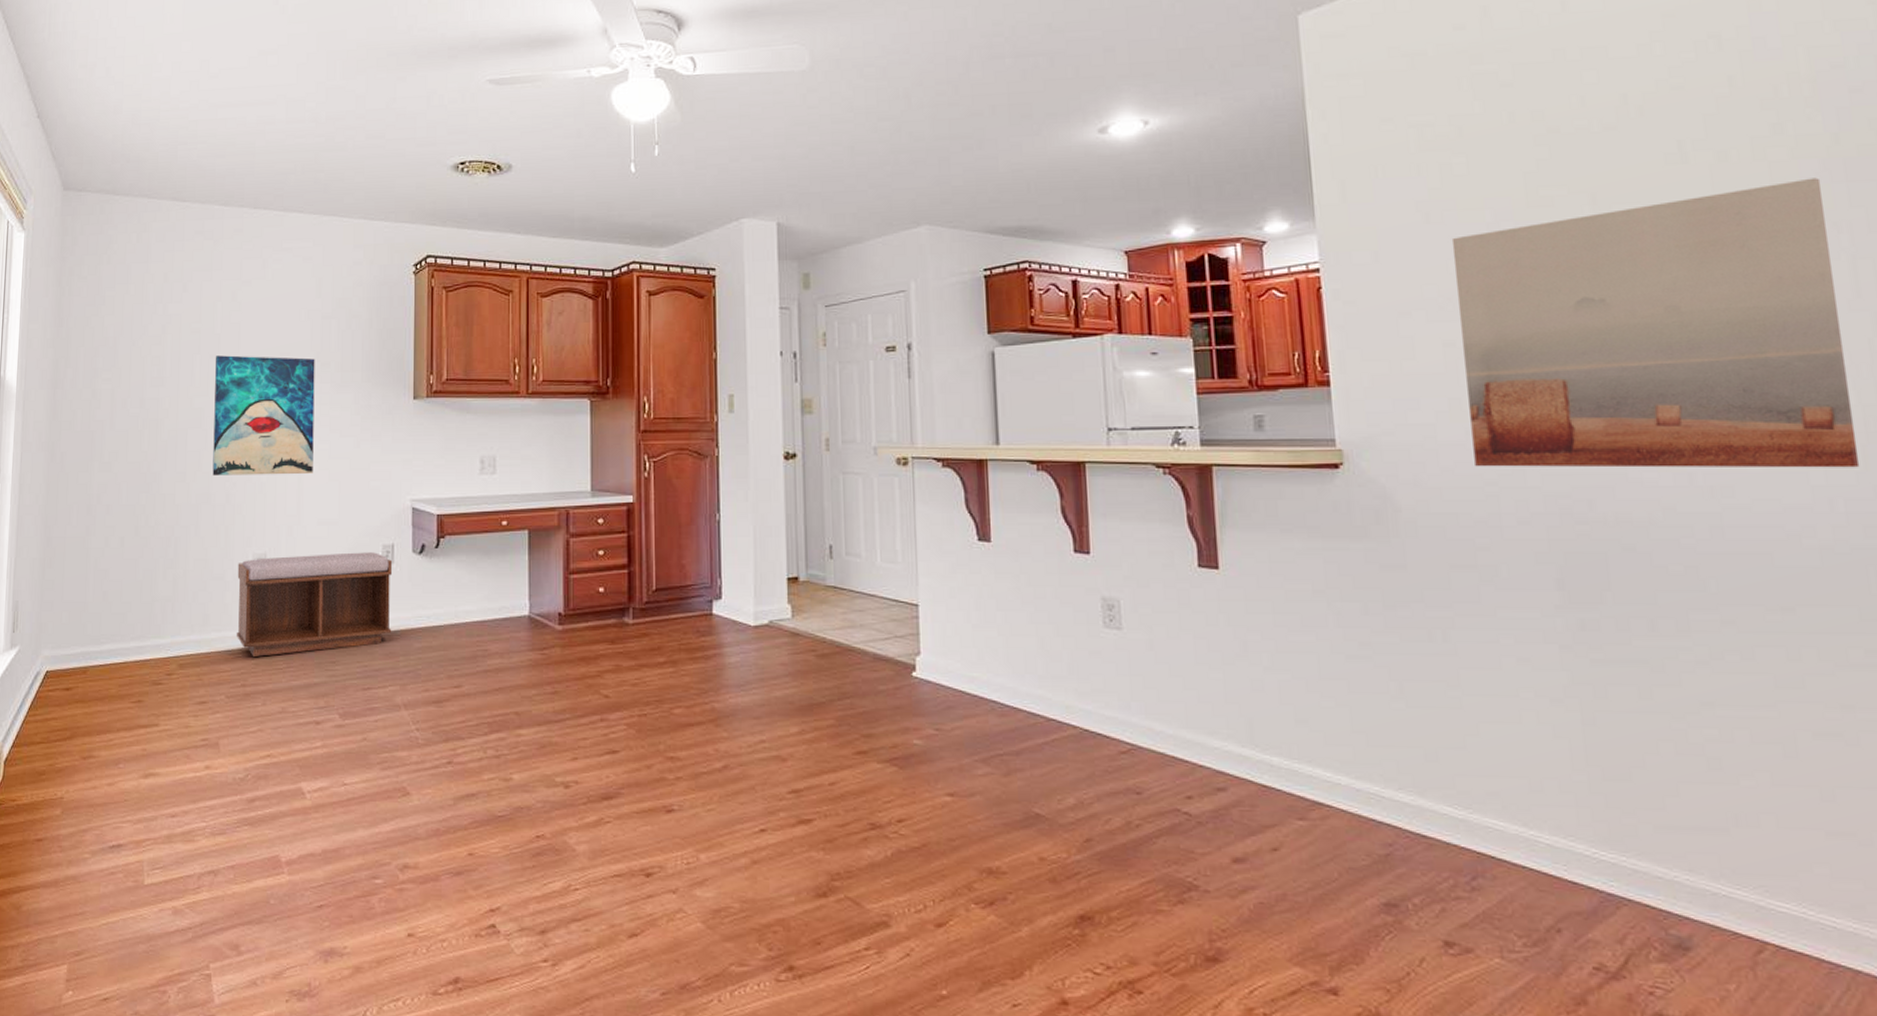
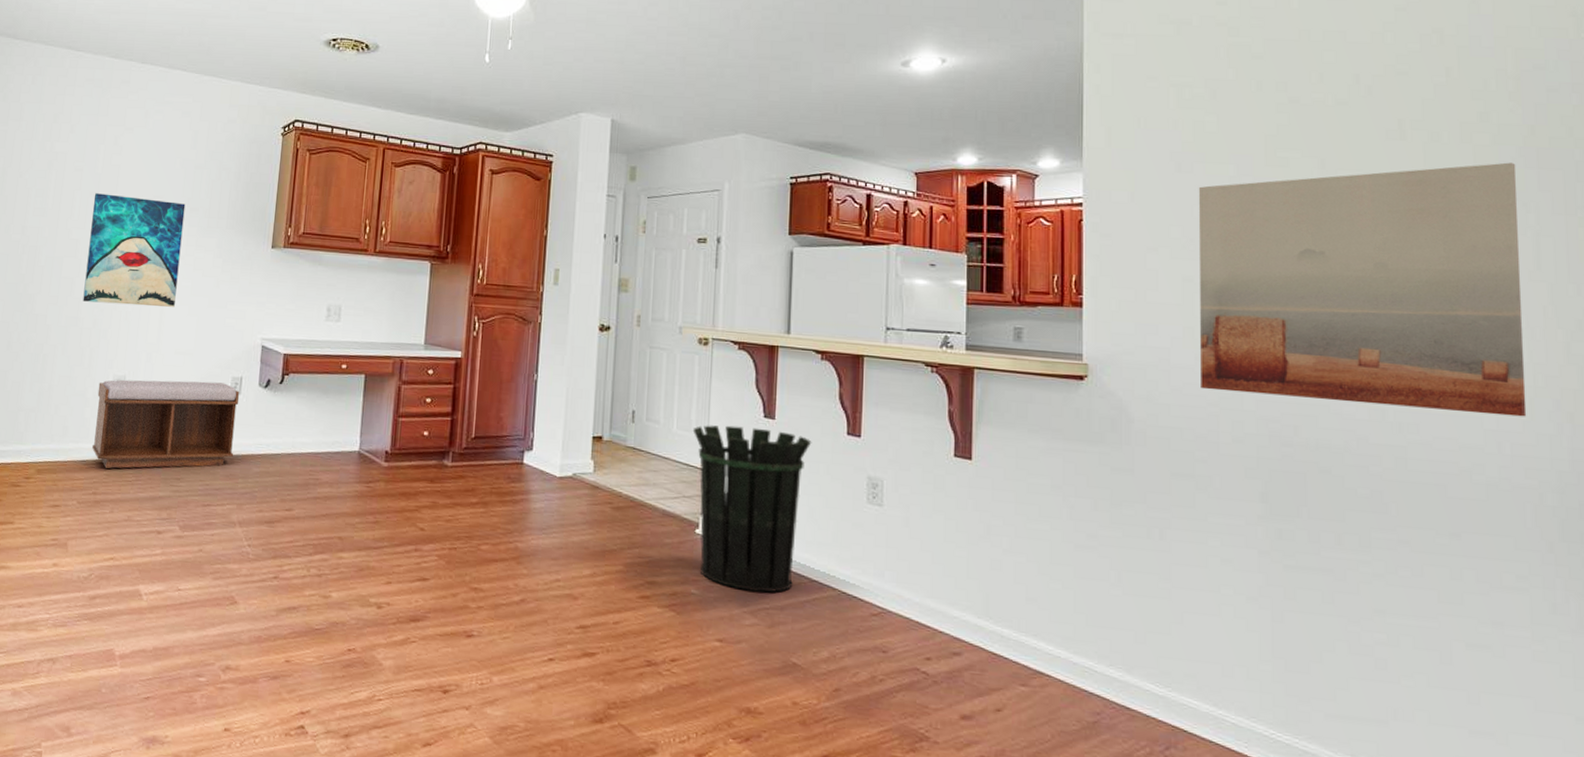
waste bin: none [899,553,1035,738] -> present [692,425,812,593]

